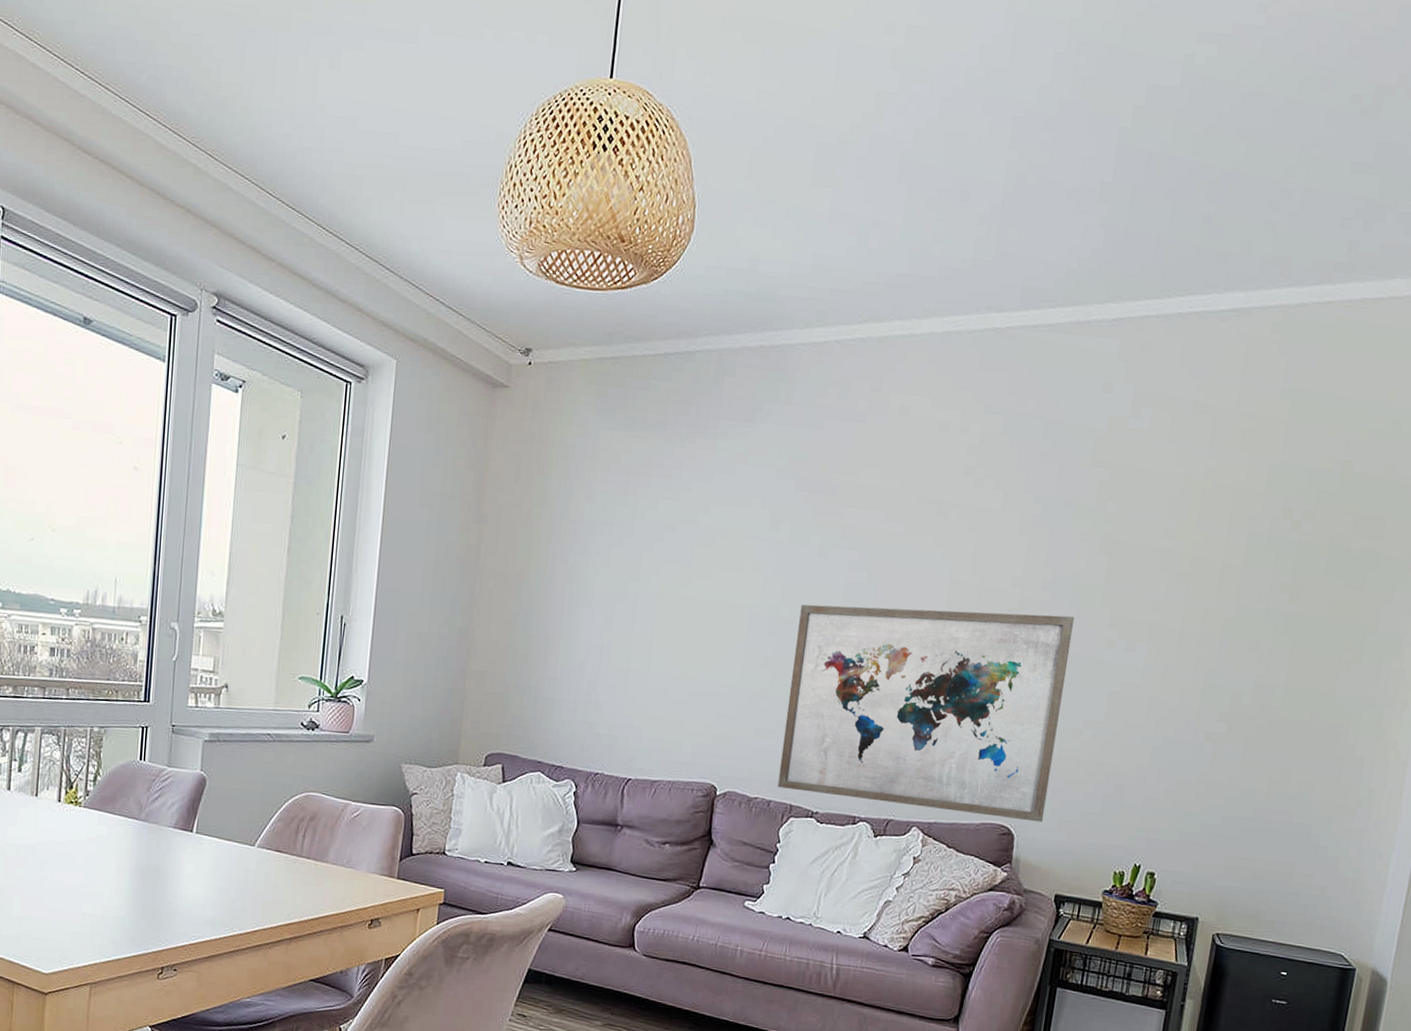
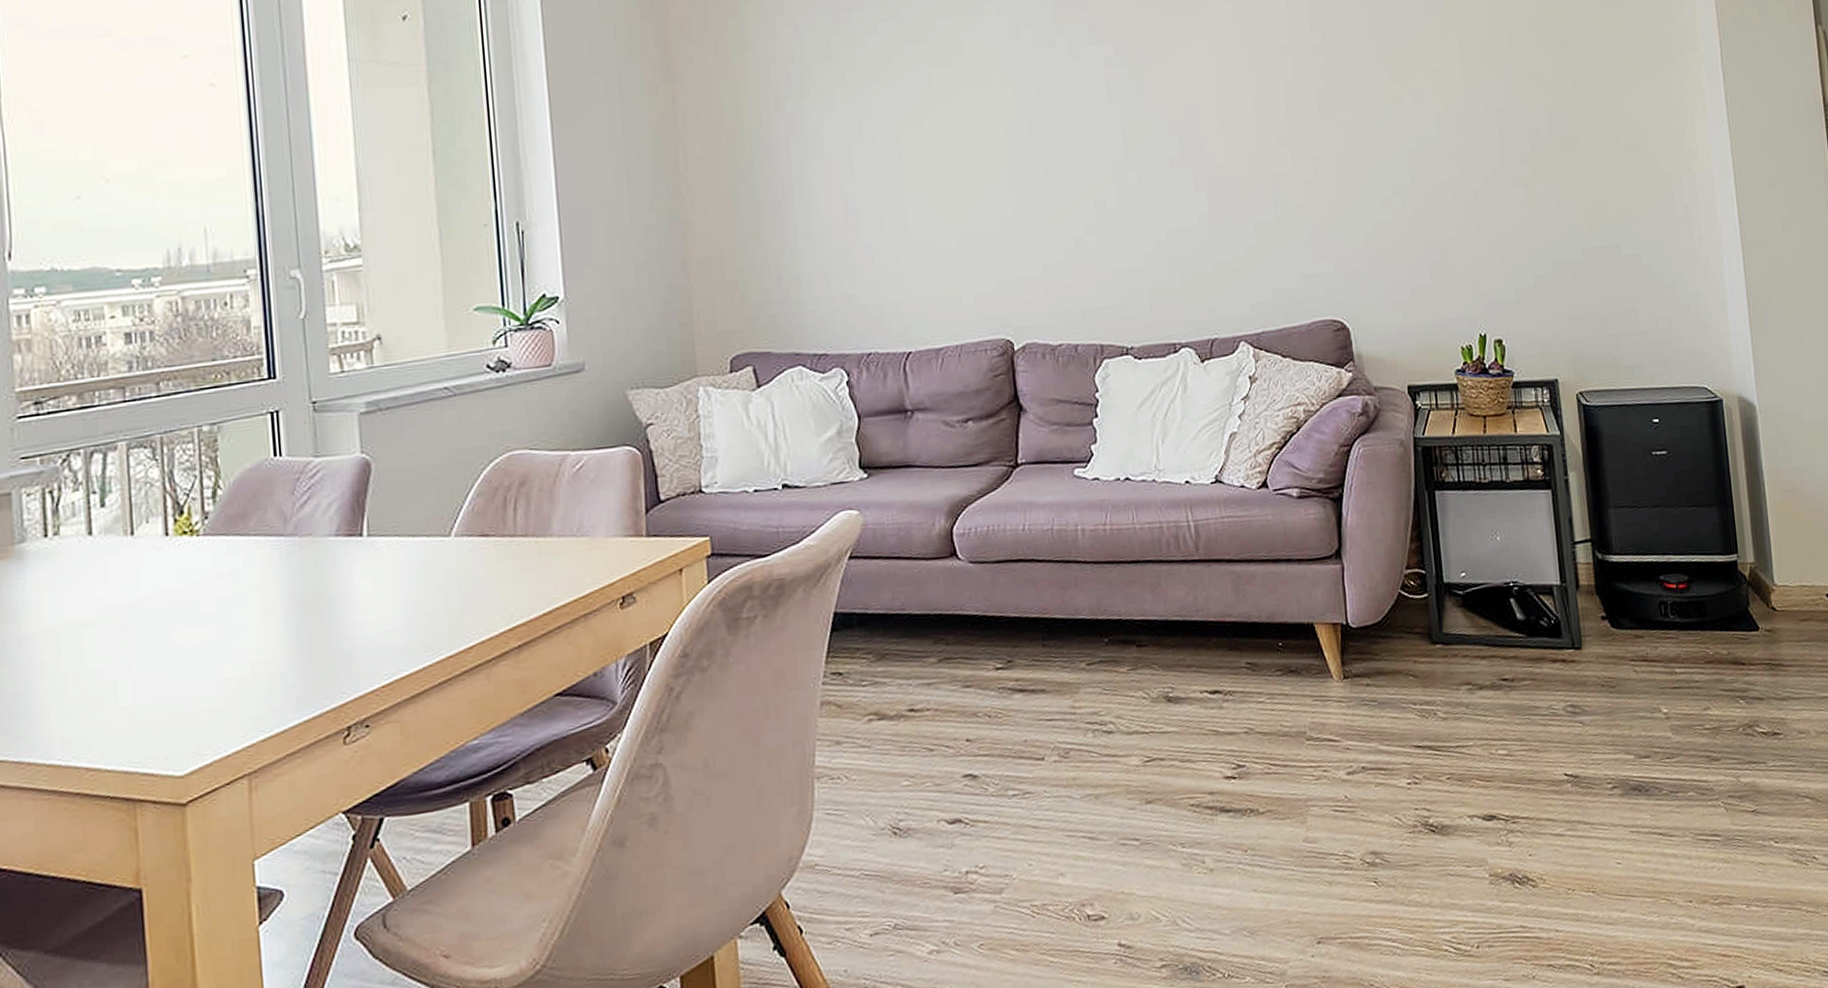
wall art: present [777,604,1075,822] -> none [1063,78,1375,328]

